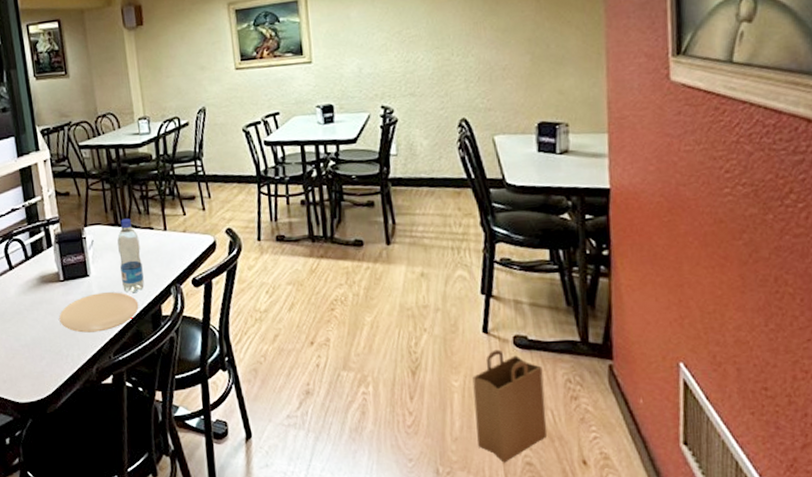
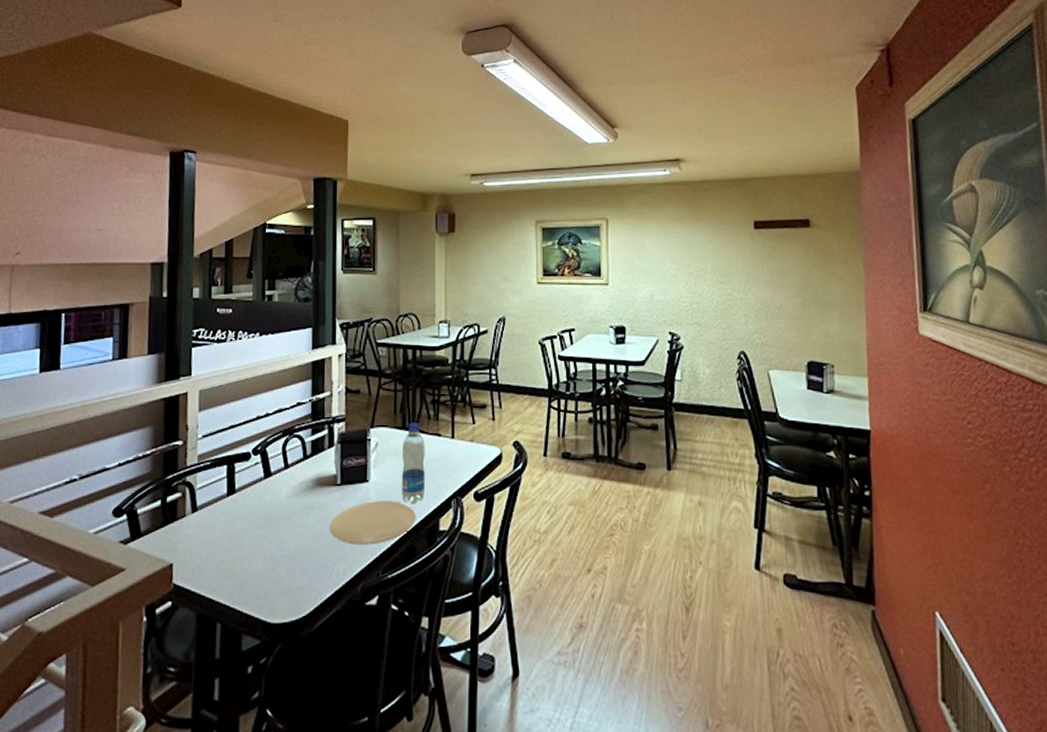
shopping bag: present [472,349,547,463] -> none [744,588,815,716]

